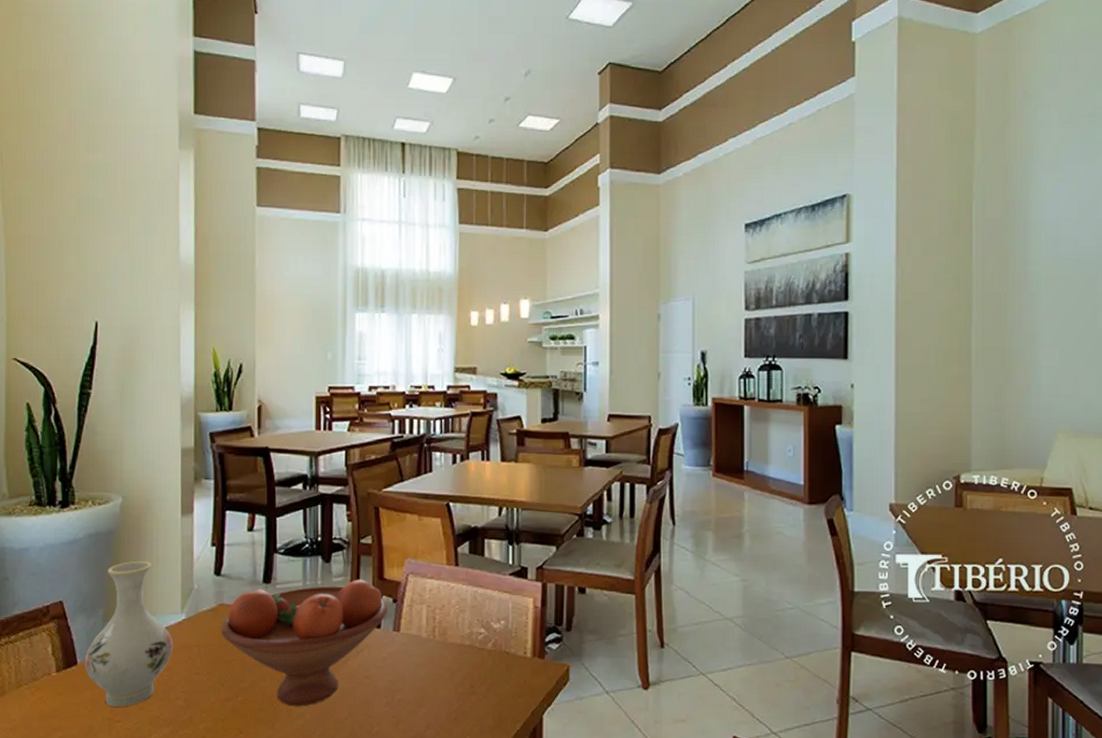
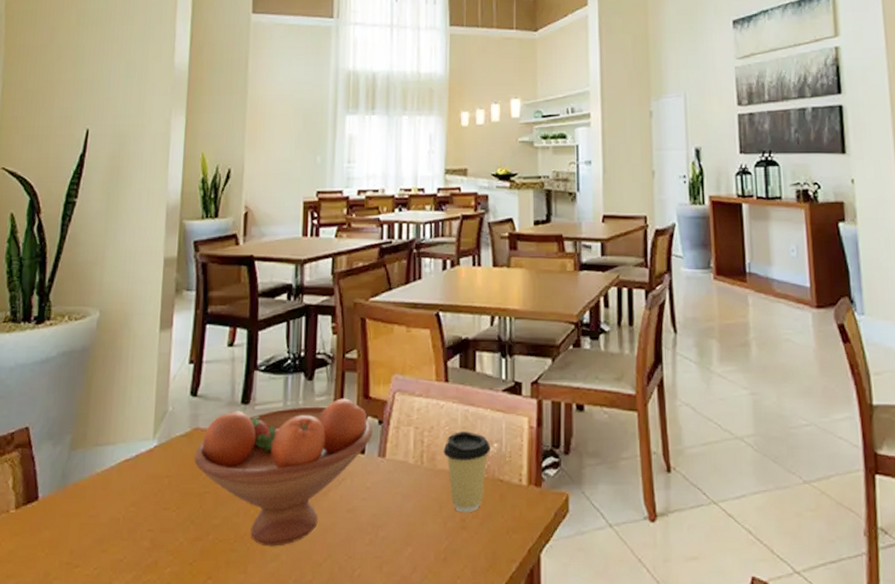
vase: present [84,562,174,707] -> none [46,382,143,549]
coffee cup: none [454,610,499,680] -> present [443,431,491,513]

